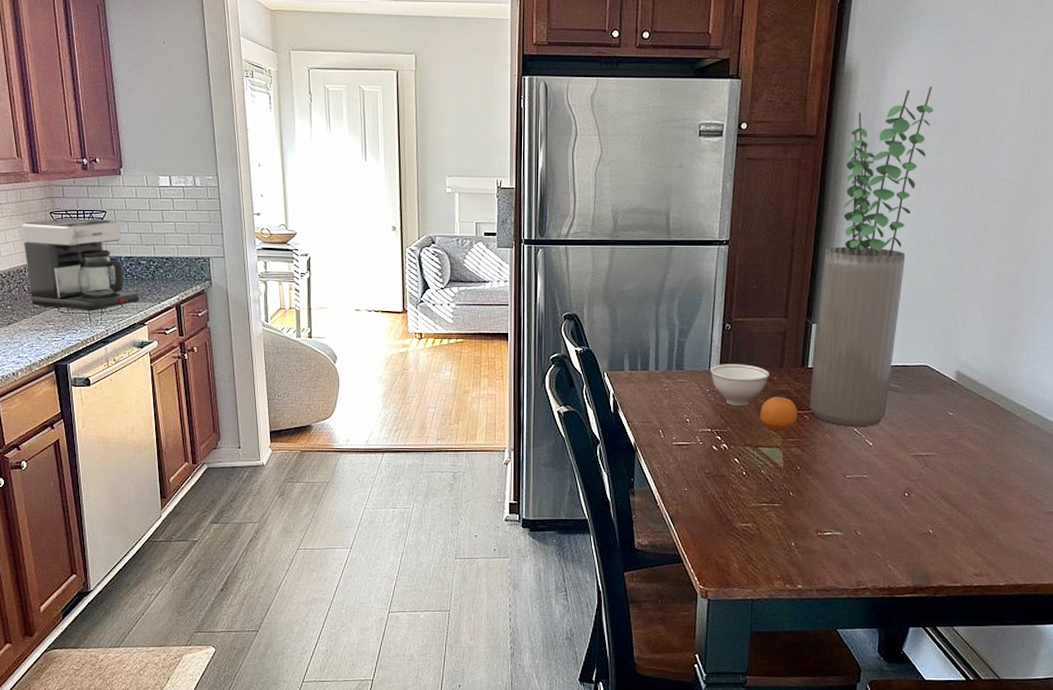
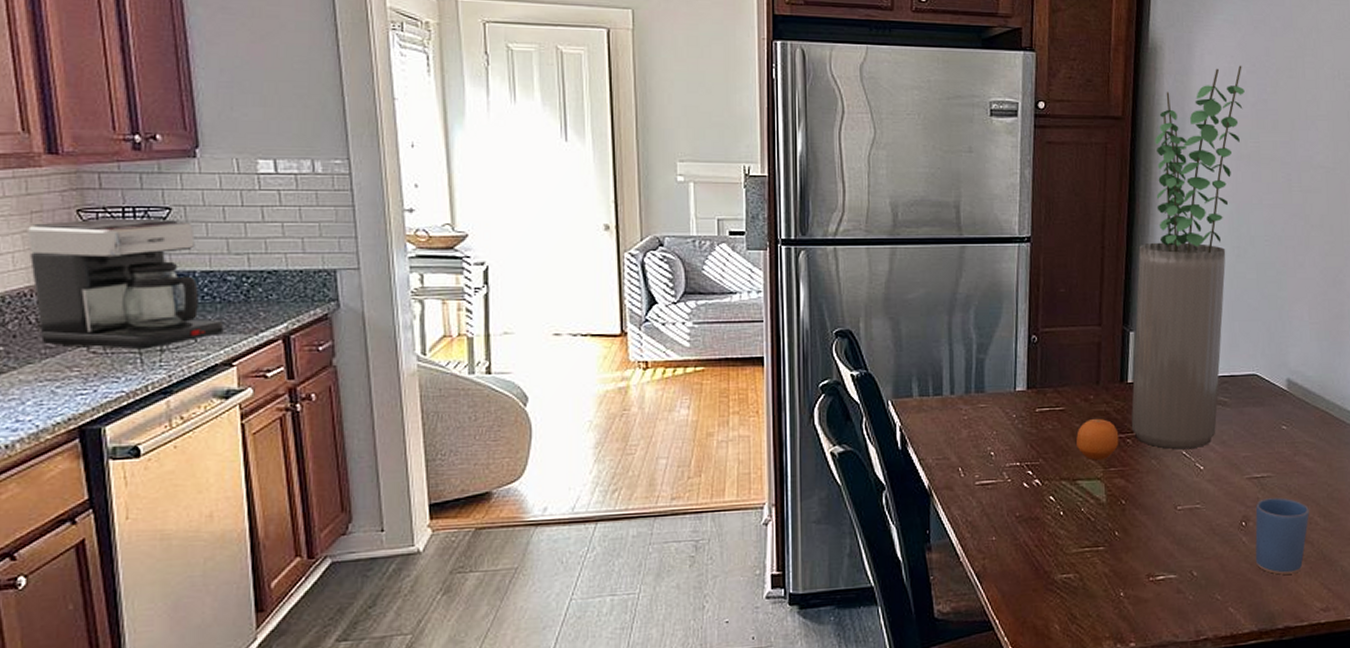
bowl: present [710,364,769,406] -> none [1016,382,1085,433]
mug: none [915,474,969,541] -> present [1255,497,1309,575]

